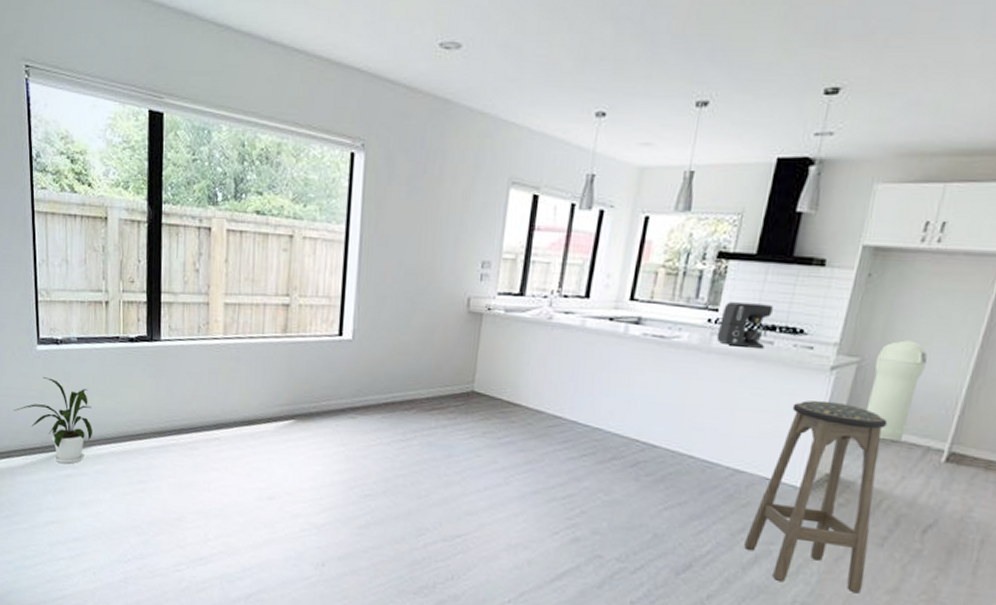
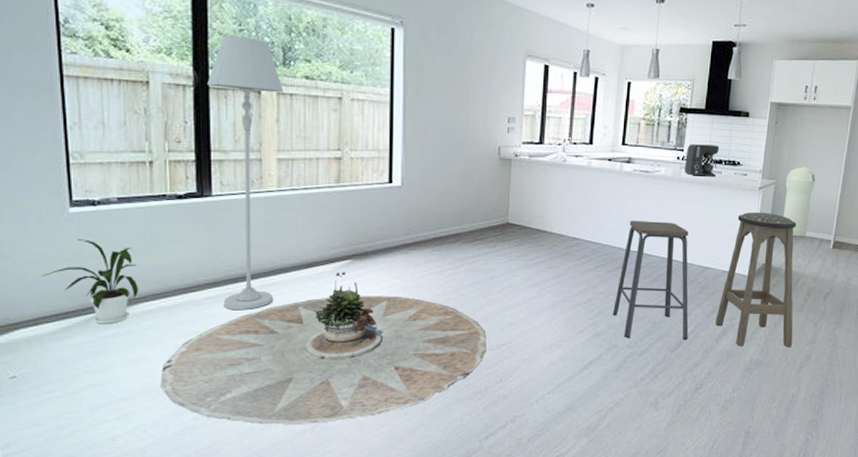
area rug: none [109,432,438,595] -> present [160,272,487,425]
floor lamp: none [161,166,234,465] -> present [208,35,284,311]
bar stool: none [598,400,716,563] -> present [612,221,689,341]

